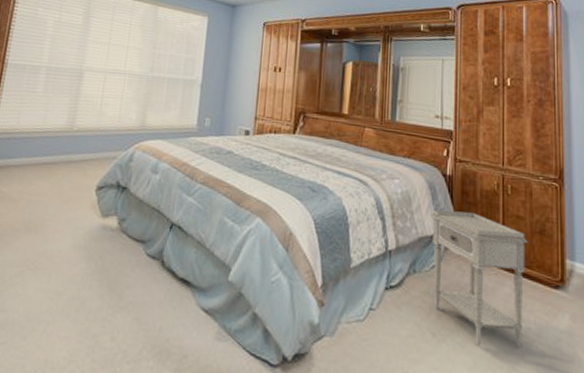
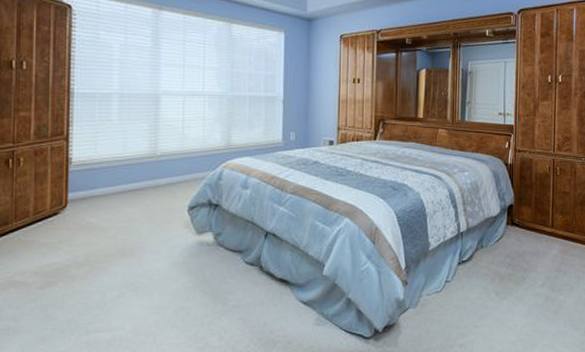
nightstand: present [429,209,528,348] -> none [494,193,572,298]

